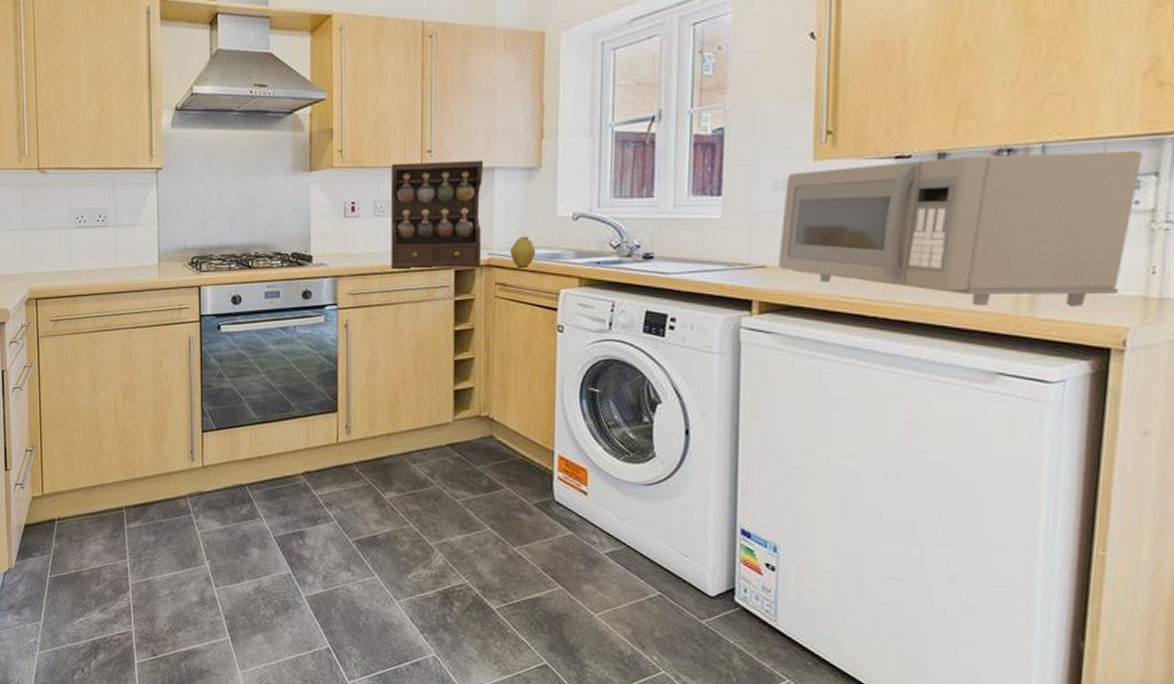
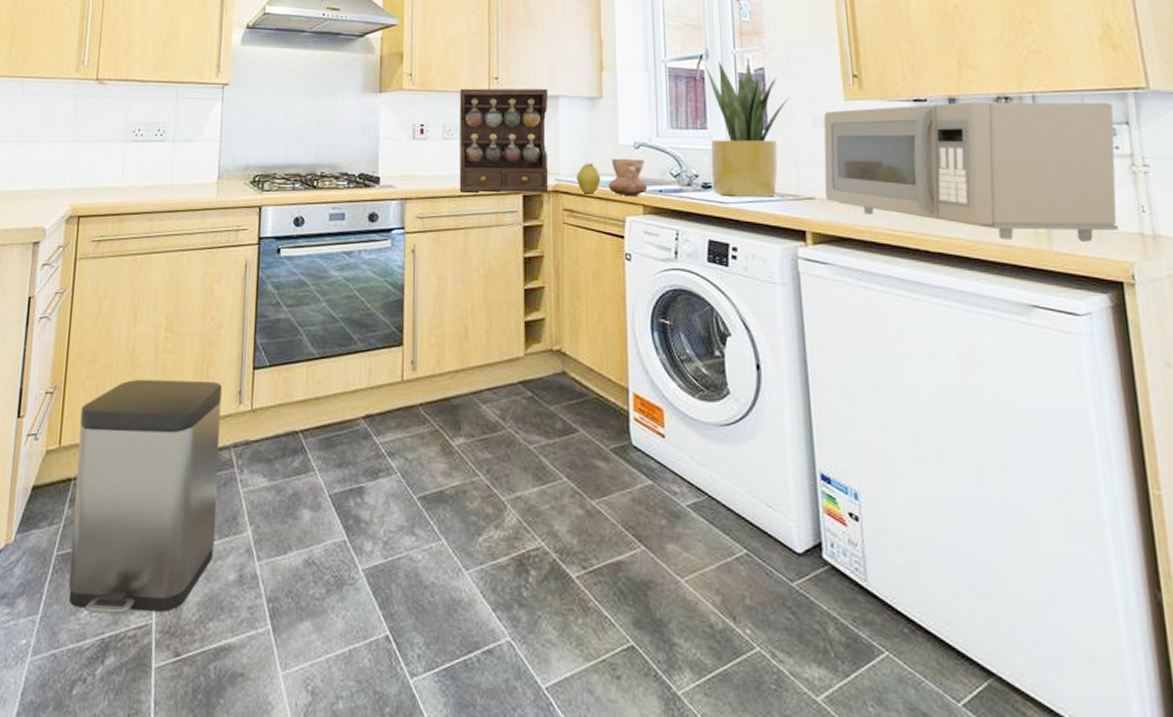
pedal bin: none [57,439,179,624] -> present [68,379,223,615]
ceramic jug: none [543,230,585,268] -> present [608,158,648,195]
planter: none [654,117,751,267] -> present [705,57,791,197]

